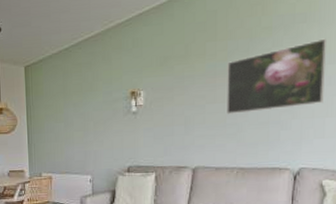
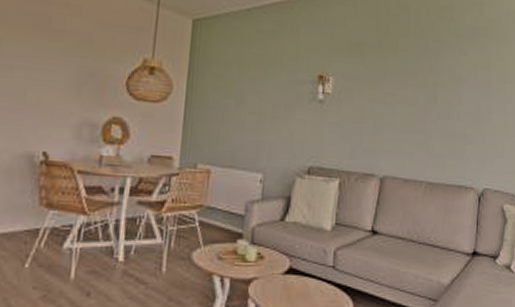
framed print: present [226,38,326,115] -> none [416,56,504,122]

